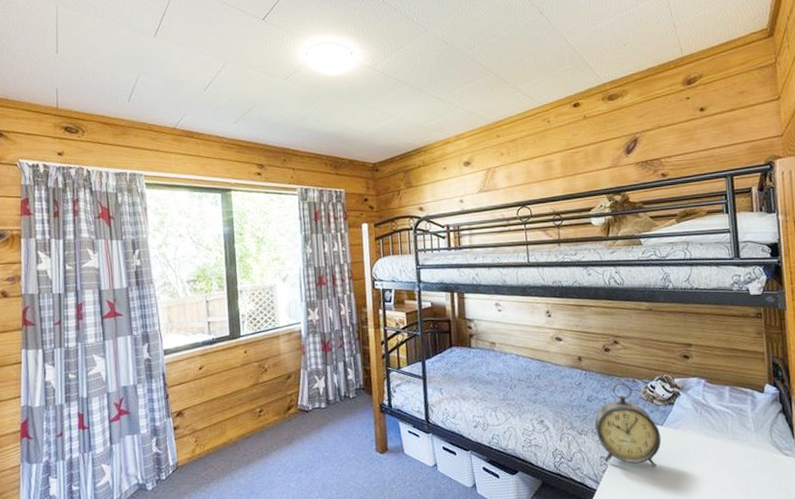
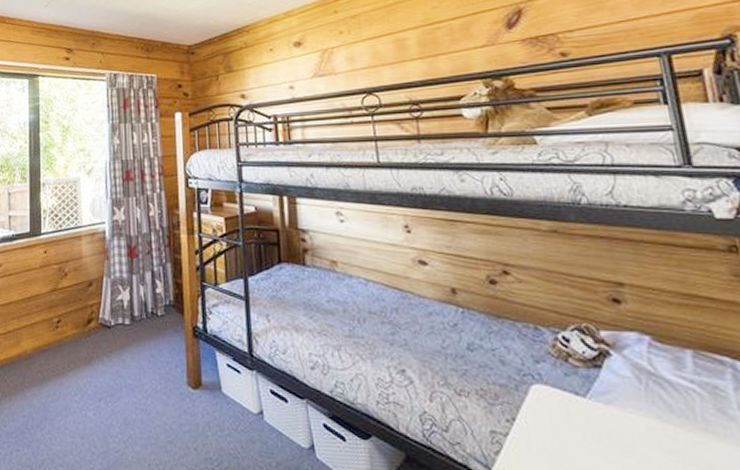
alarm clock: present [594,382,662,467] -> none [479,329,586,457]

